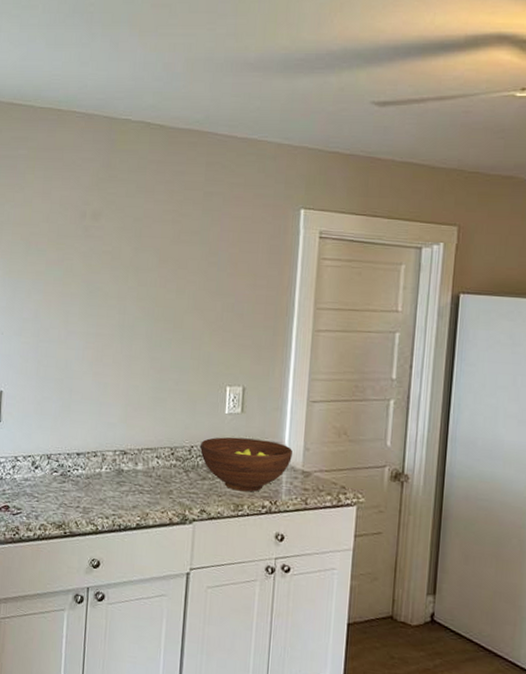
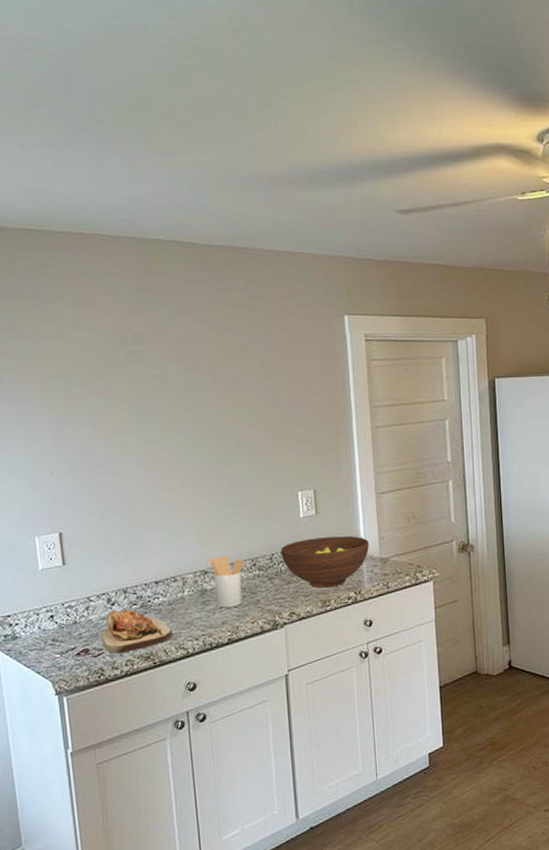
cutting board: none [21,474,86,517] -> present [101,609,173,654]
utensil holder: none [130,439,163,493] -> present [209,555,244,608]

